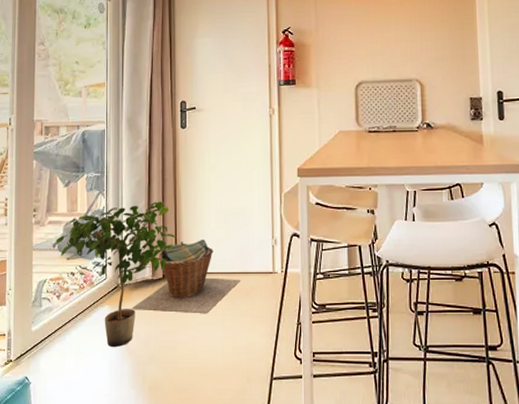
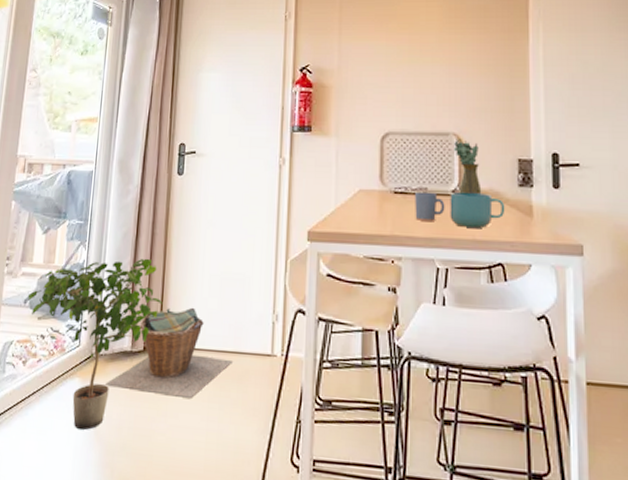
mug: none [386,129,412,153] -> present [415,191,445,221]
cup: none [415,127,461,156] -> present [450,191,505,228]
vase: none [416,83,441,129] -> present [453,137,482,195]

